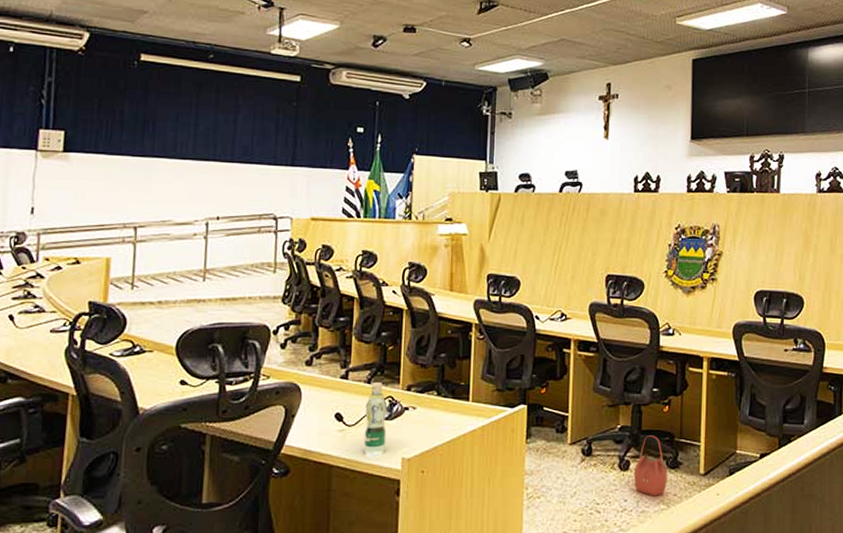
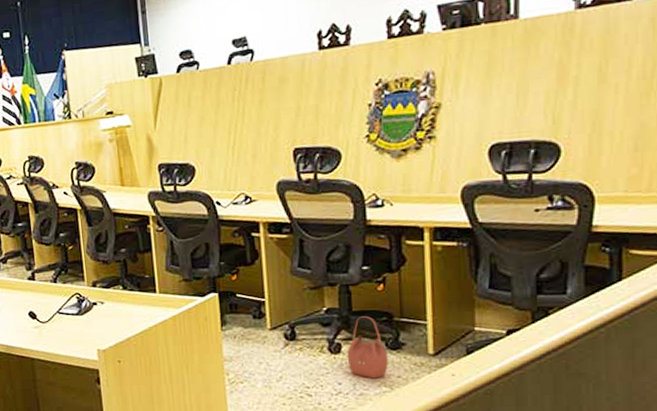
bottle: present [363,383,388,458] -> none [55,281,81,351]

